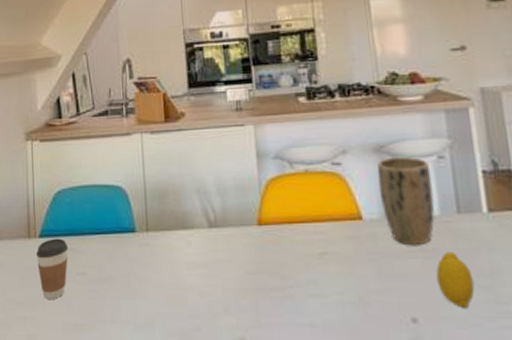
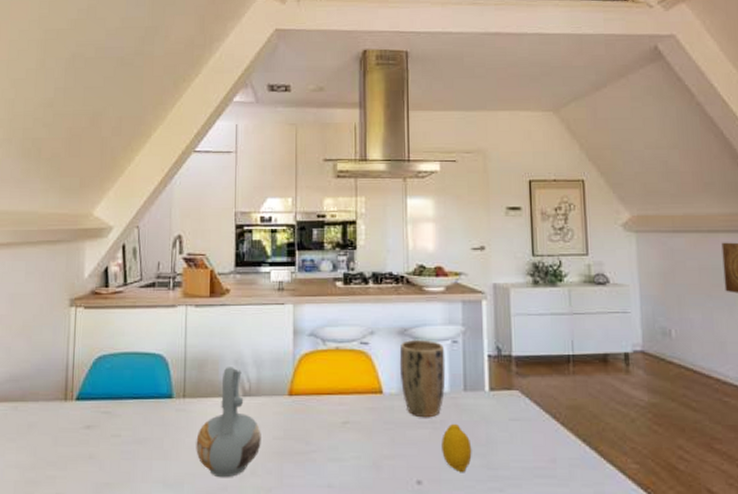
coffee cup: present [37,238,69,299] -> none [71,401,105,459]
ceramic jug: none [163,196,233,318] -> present [196,367,261,478]

